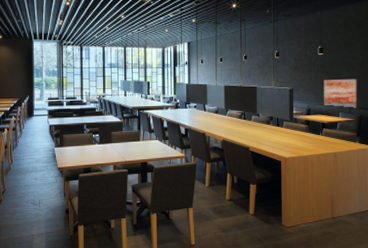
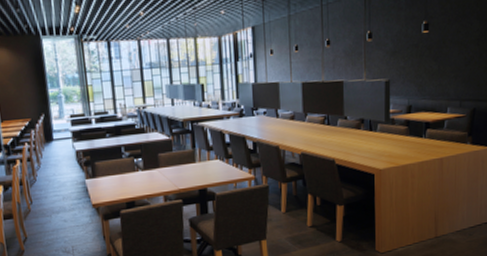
wall art: present [324,78,358,108] -> none [429,61,471,100]

